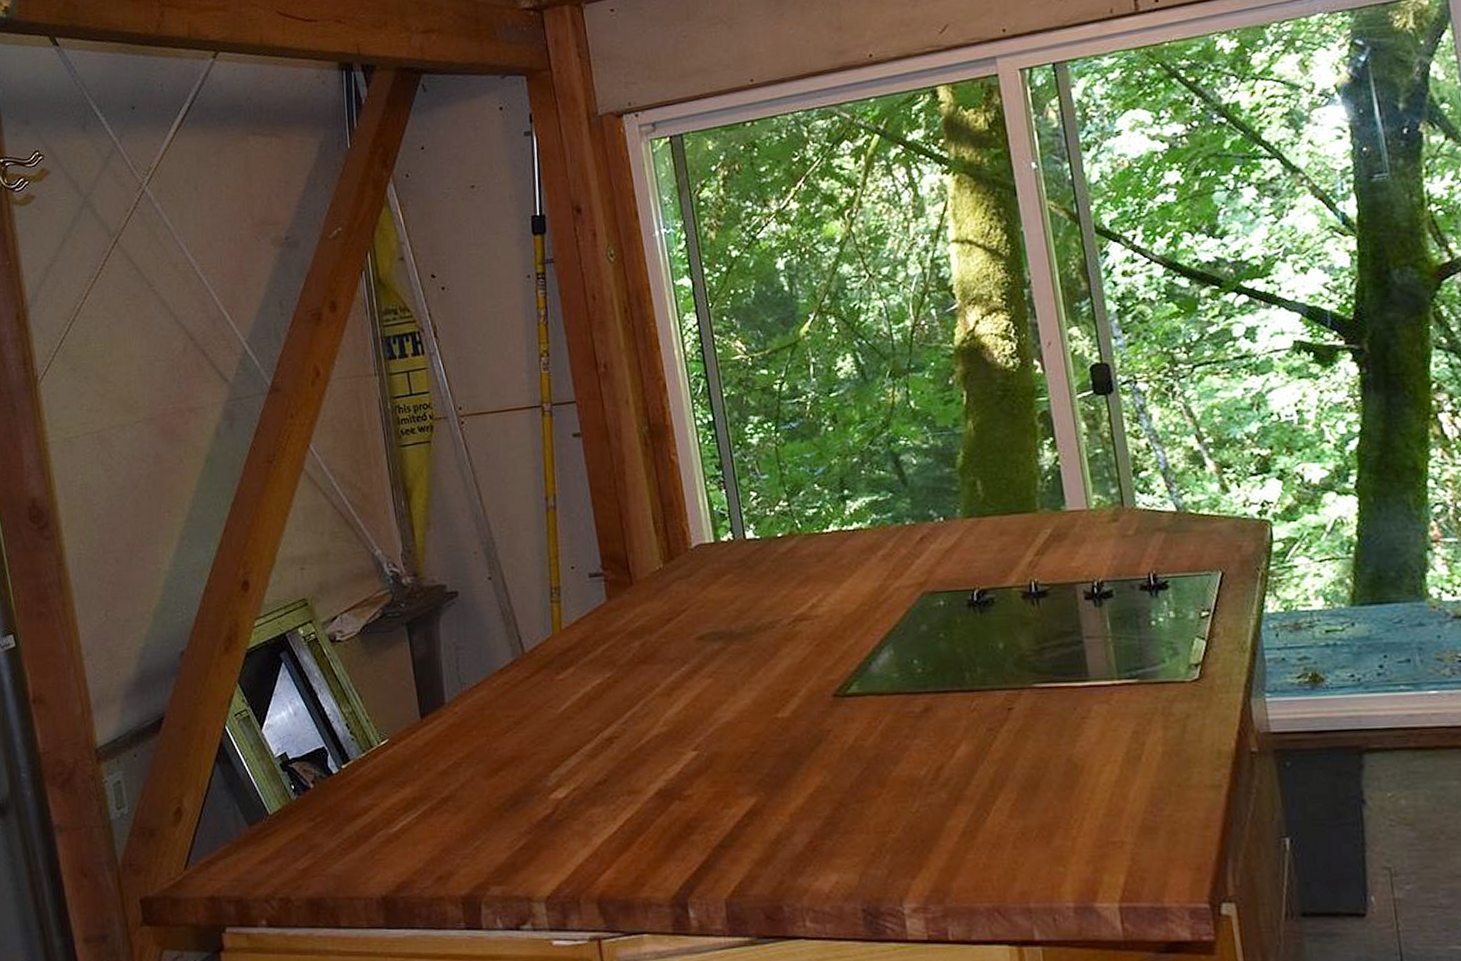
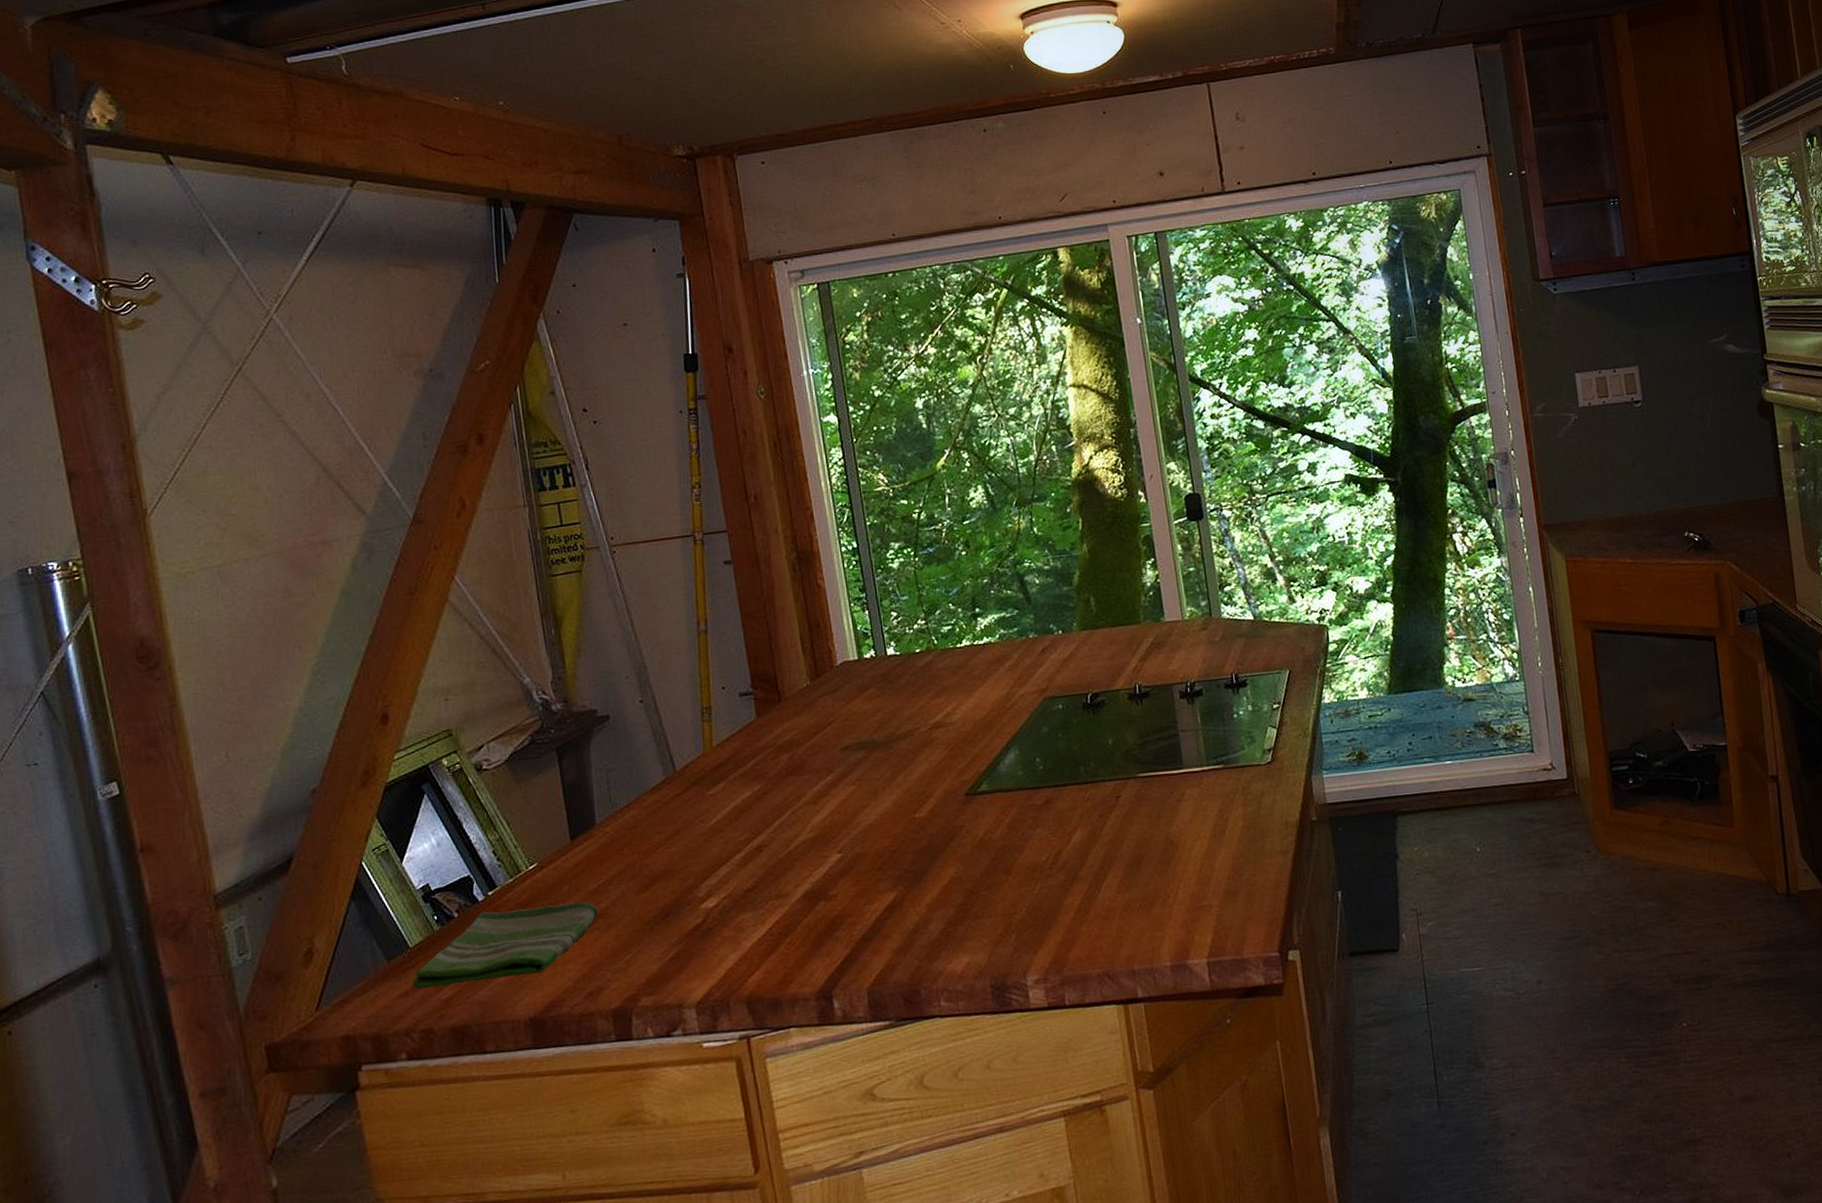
dish towel: none [271,781,448,857] -> present [412,901,599,989]

